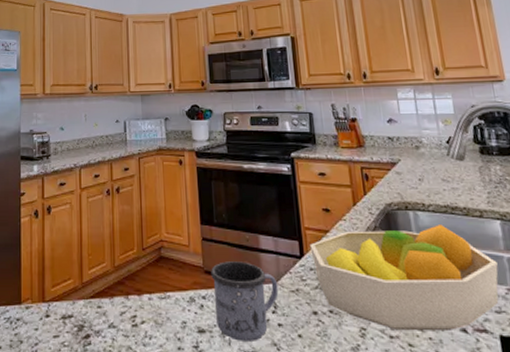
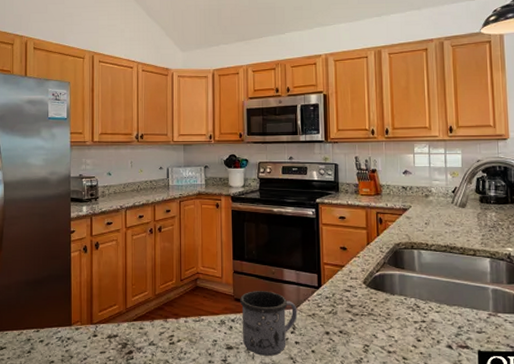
fruit bowl: present [310,225,499,331] -> none [327,261,483,348]

